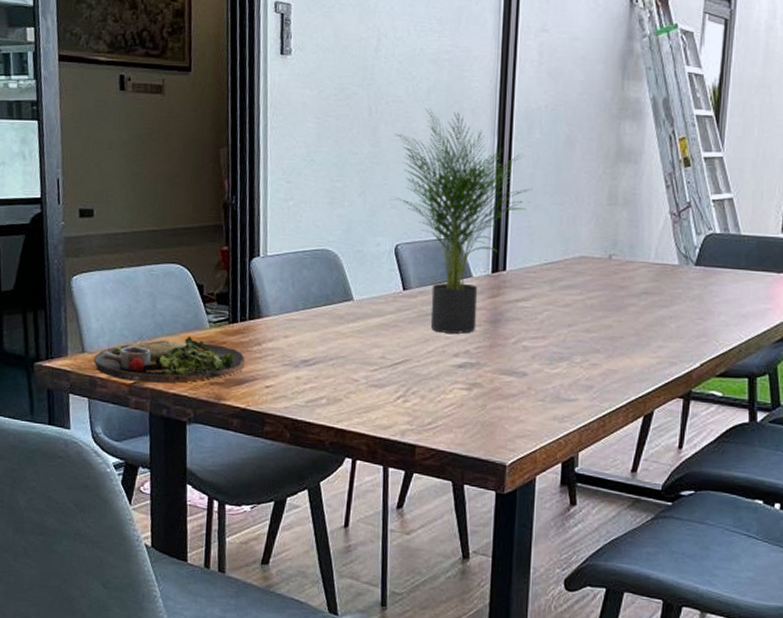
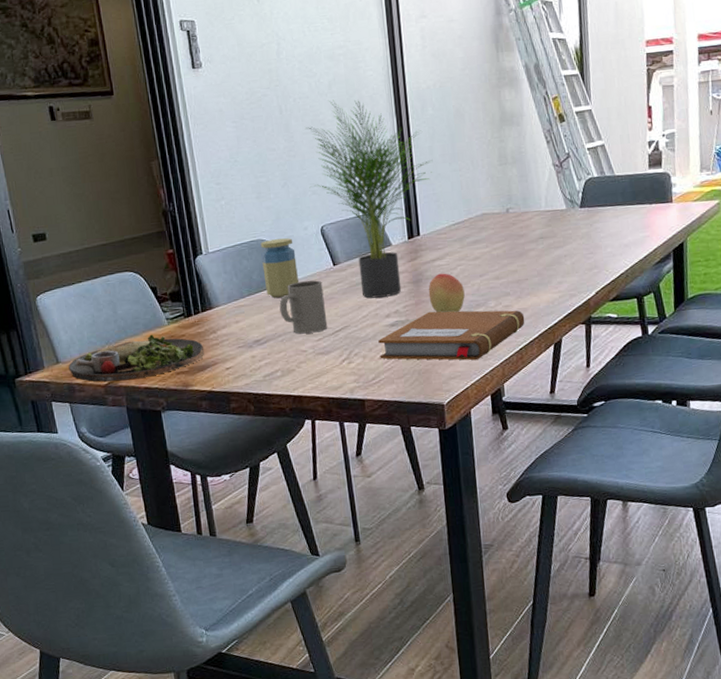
jar: none [323,251,363,318] -> present [260,238,299,298]
mug: none [335,302,388,362] -> present [279,280,328,334]
notebook: none [440,357,614,421] -> present [378,310,525,361]
fruit: none [506,316,548,363] -> present [428,273,465,313]

